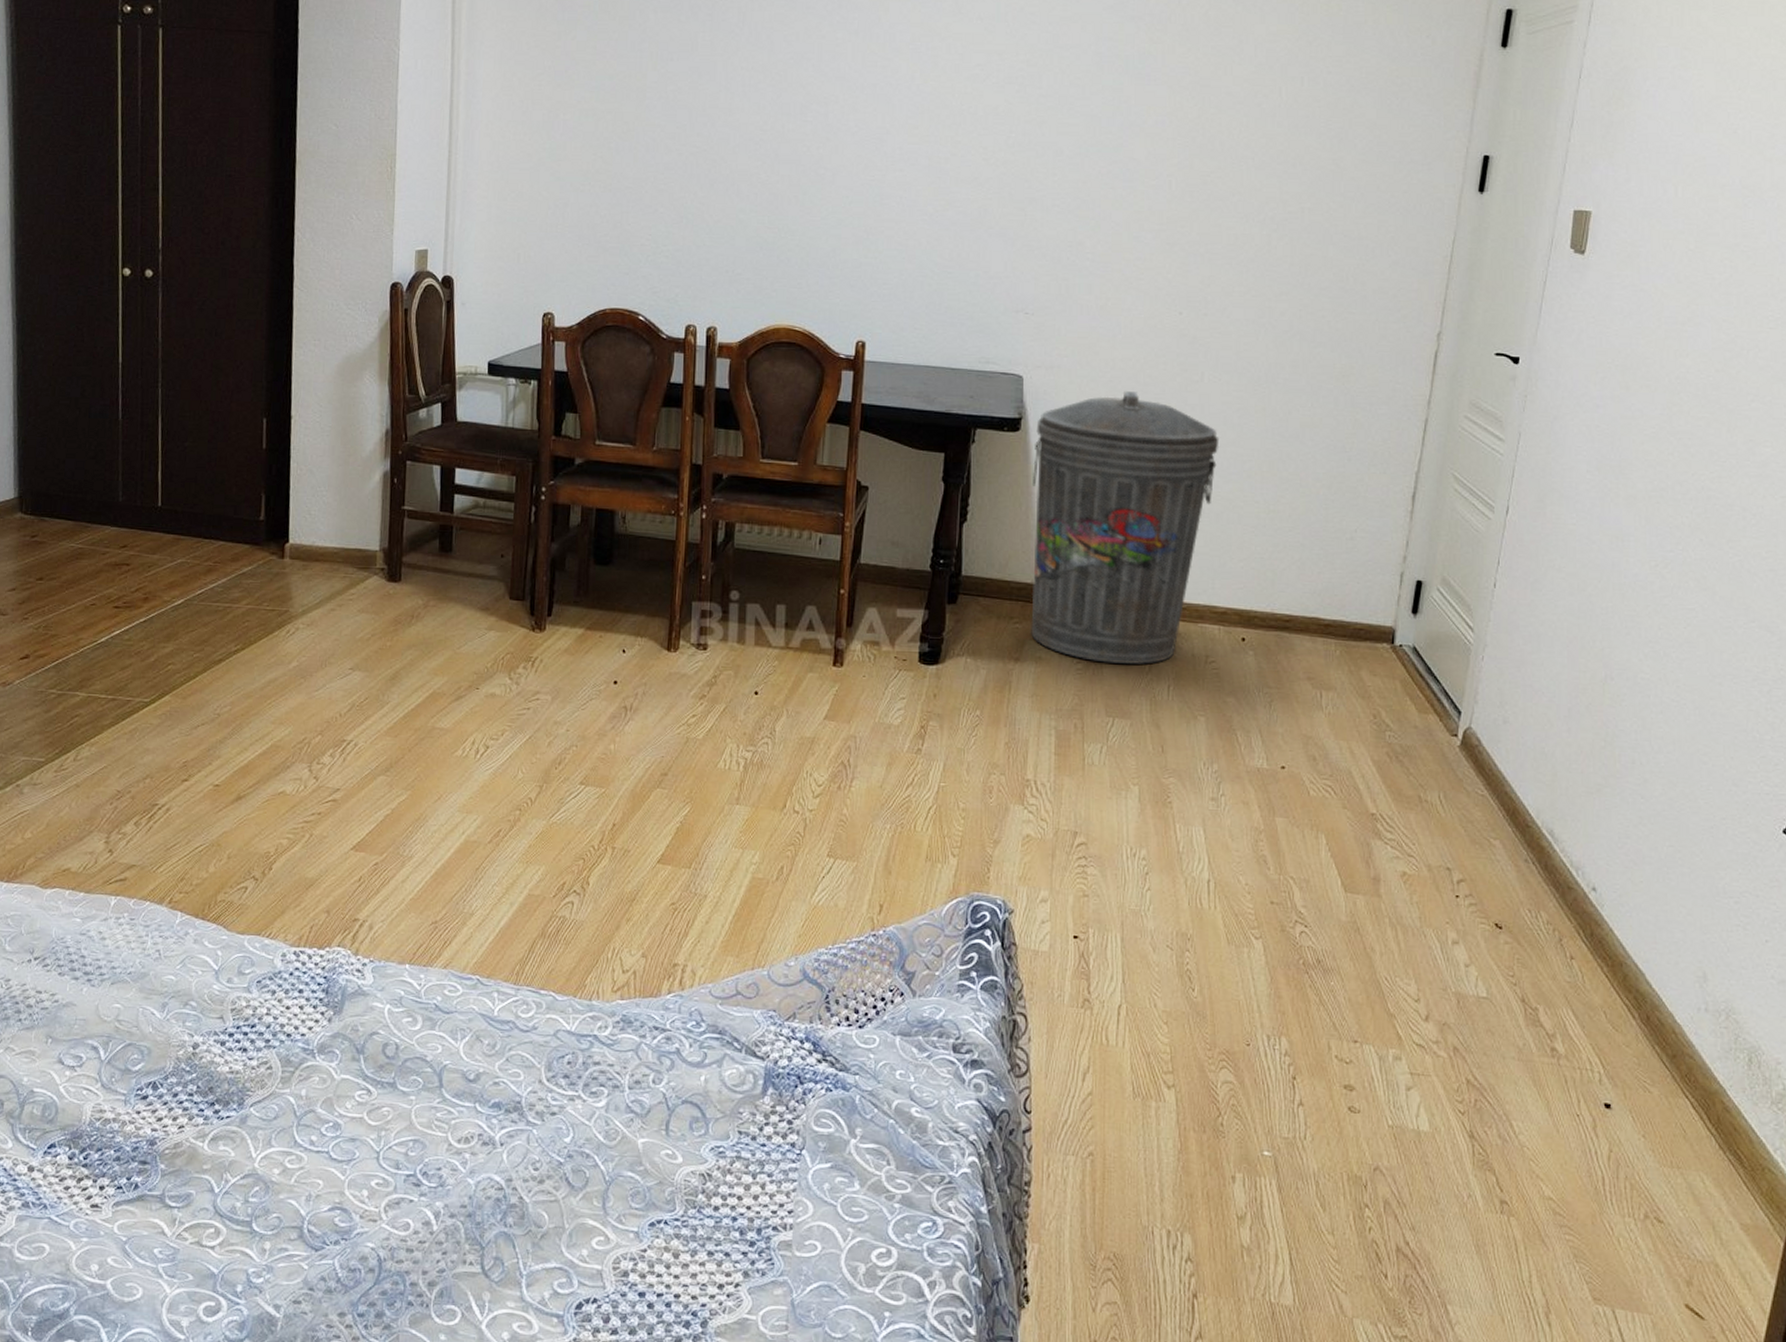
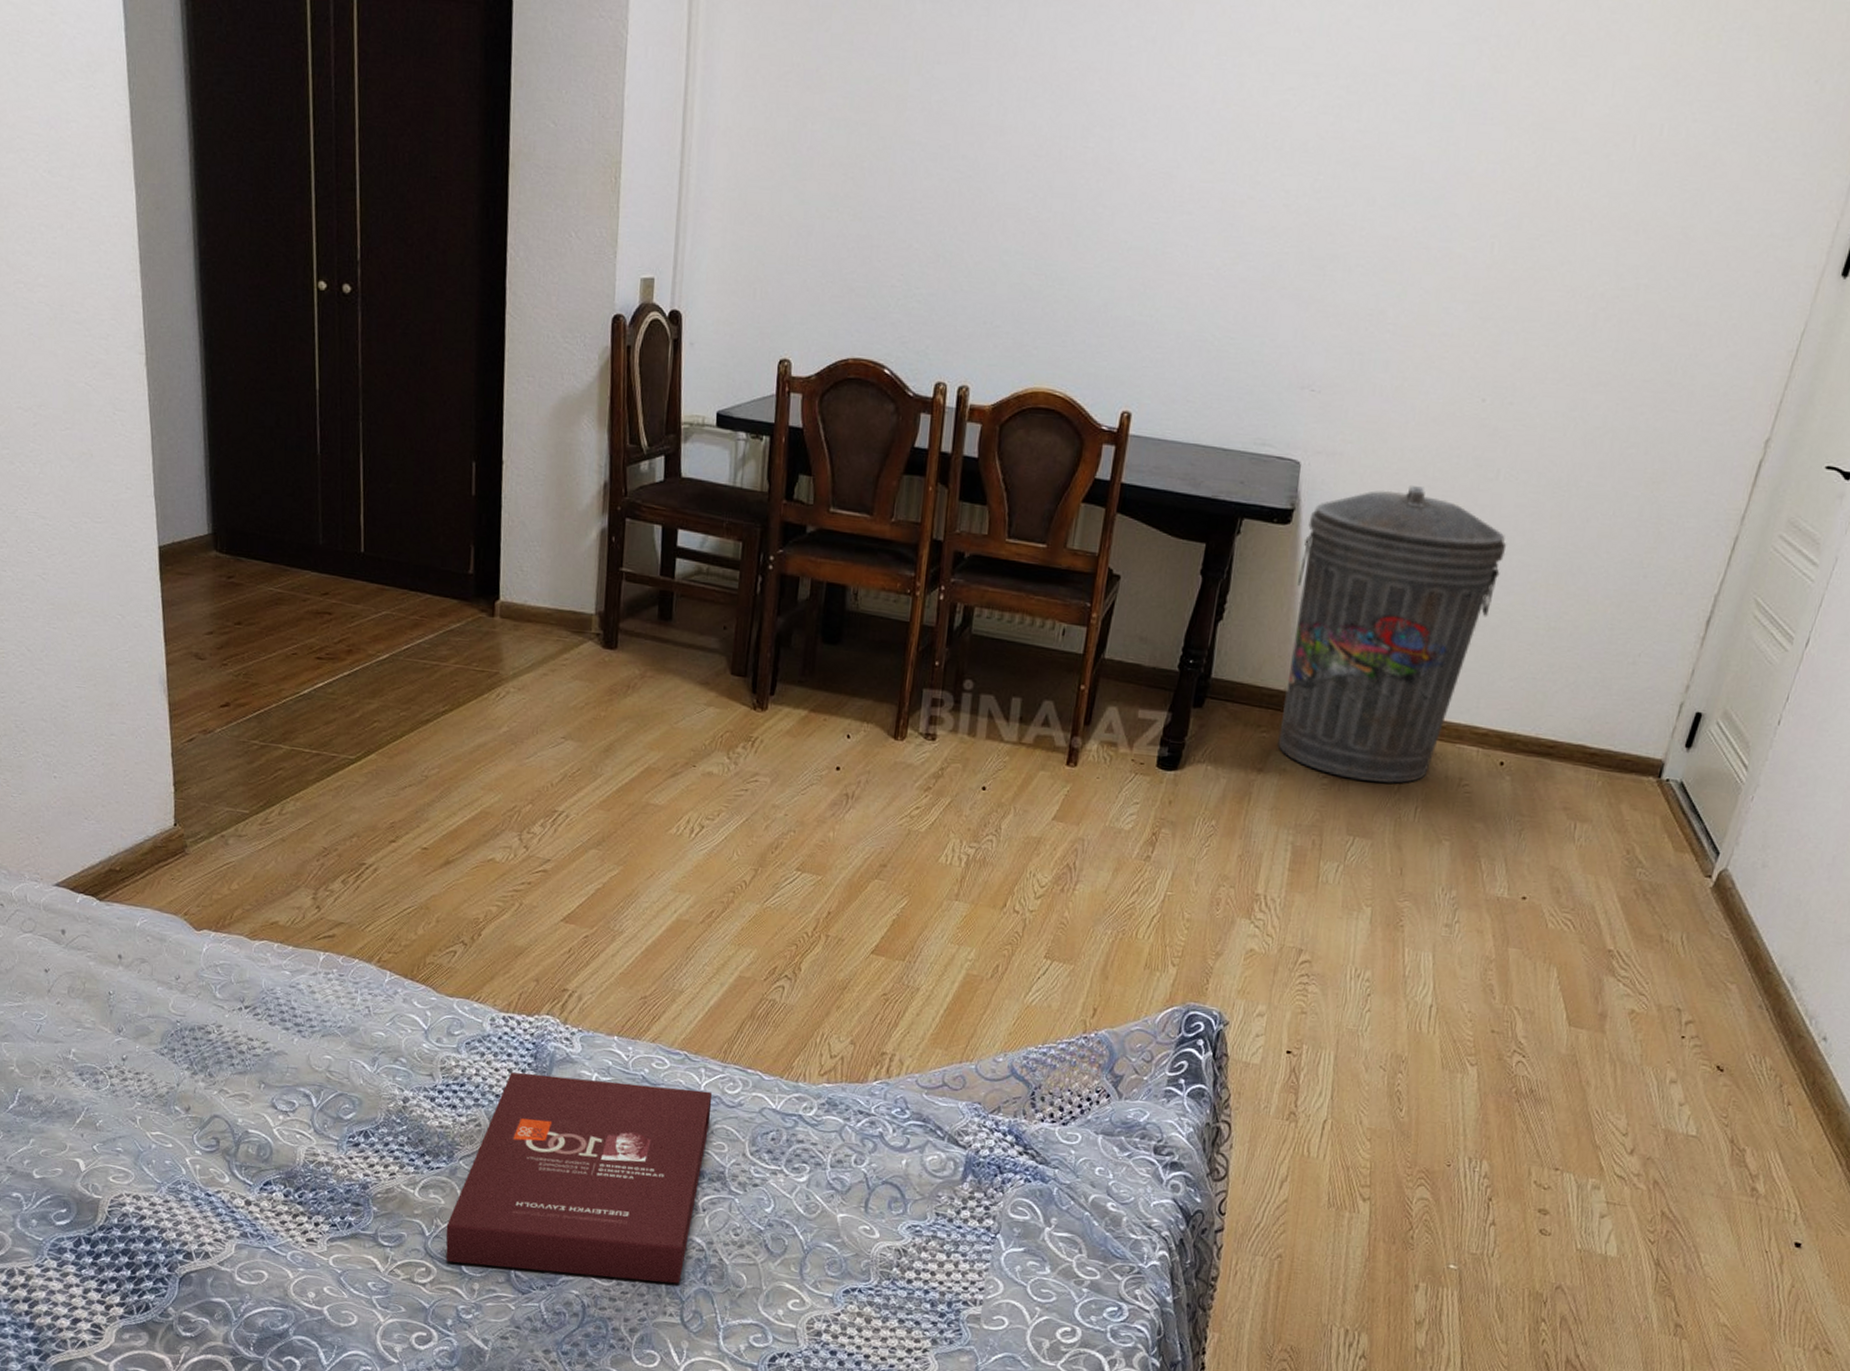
book: none [235,1009,506,1229] -> present [445,1072,713,1284]

